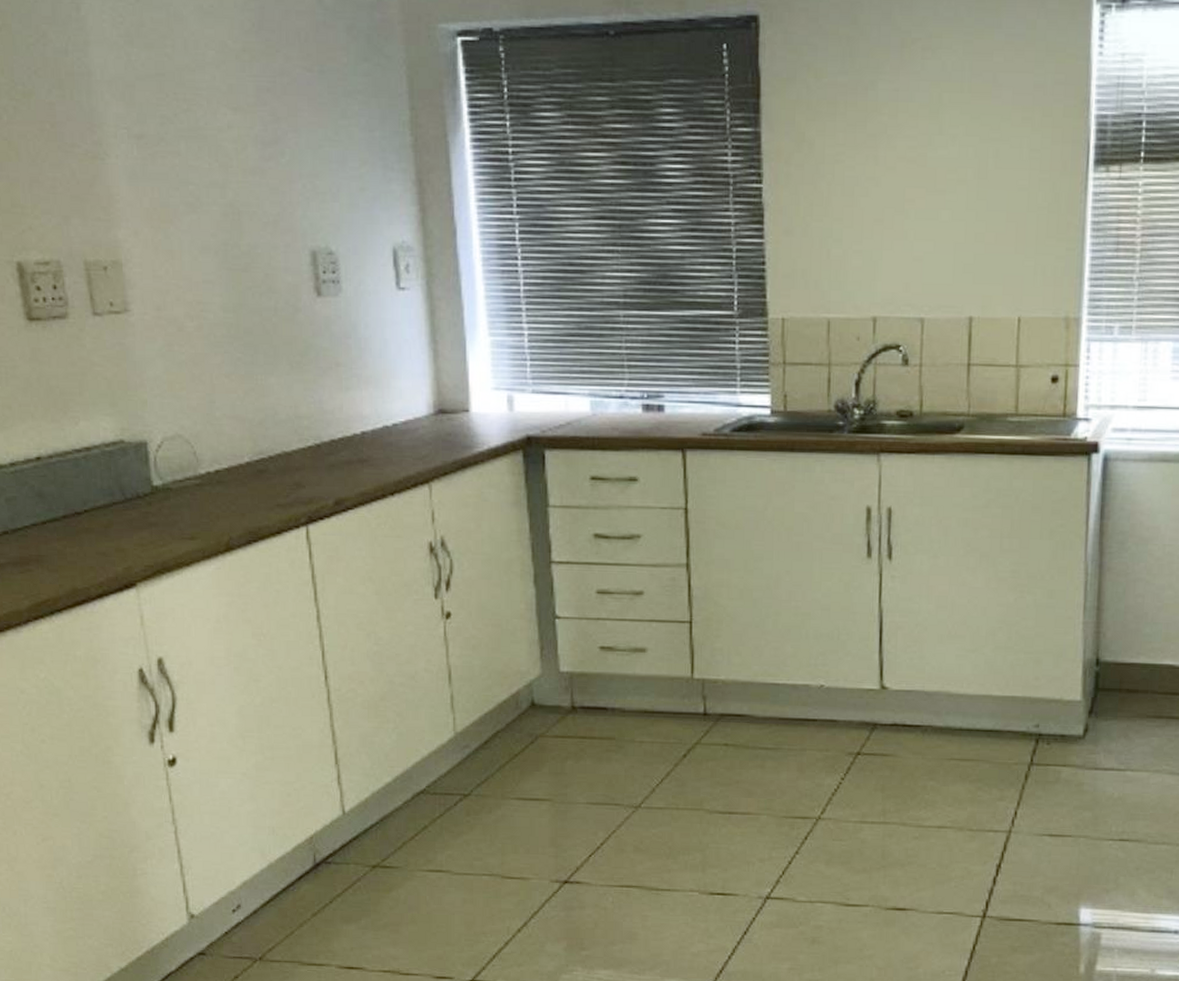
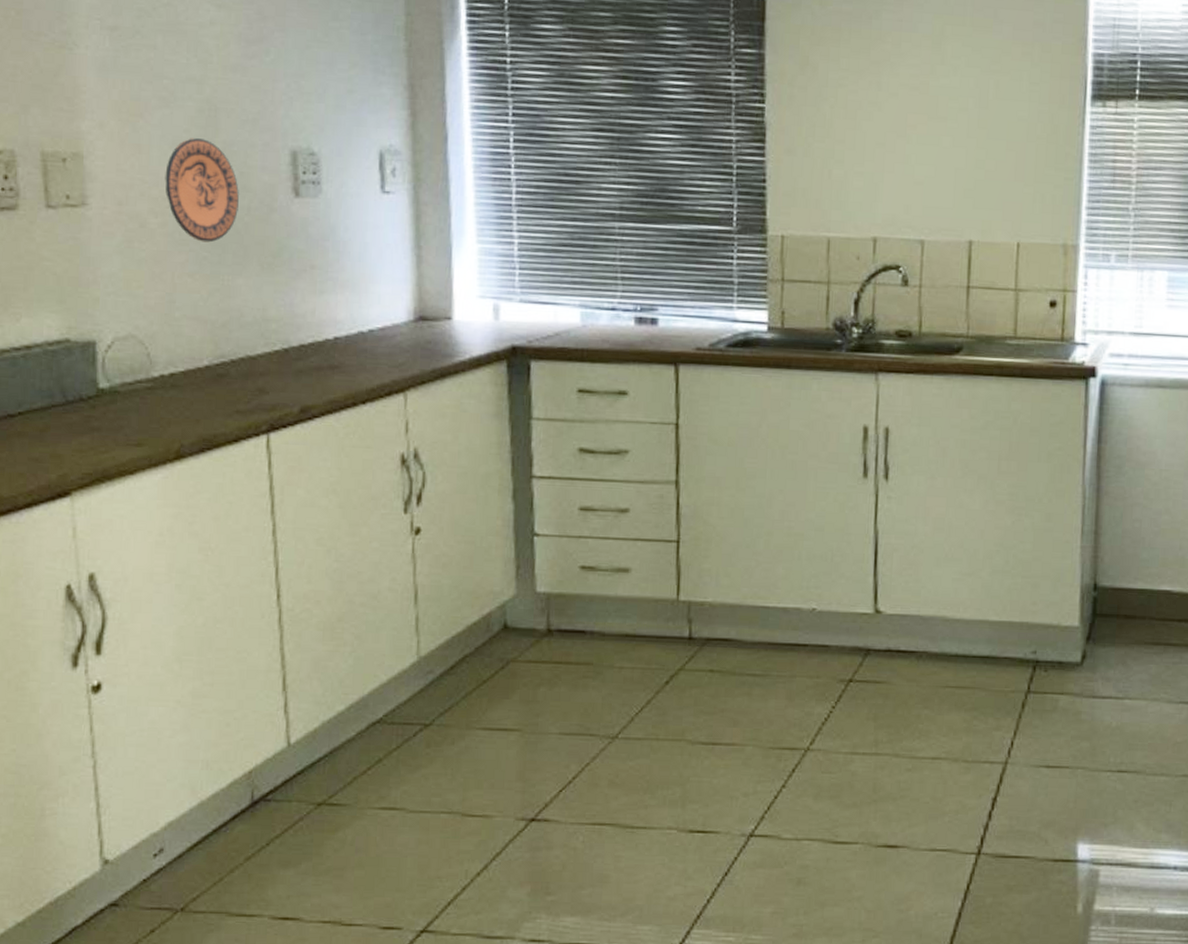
decorative plate: none [197,242,266,344] -> present [165,138,239,243]

